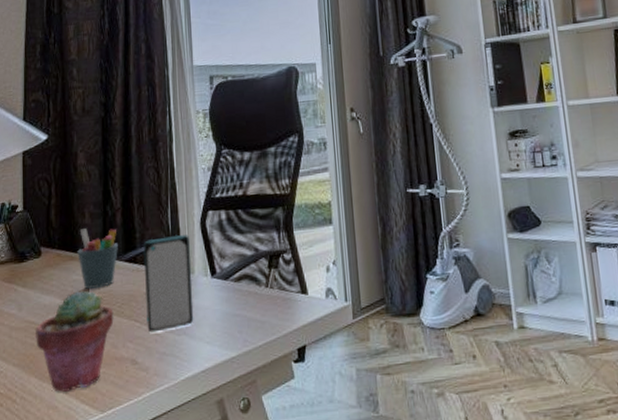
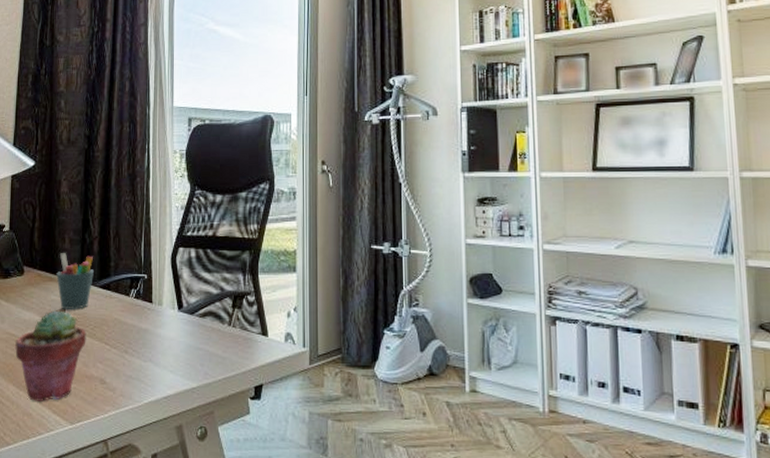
smartphone: present [144,234,194,333] -> none [116,267,161,357]

